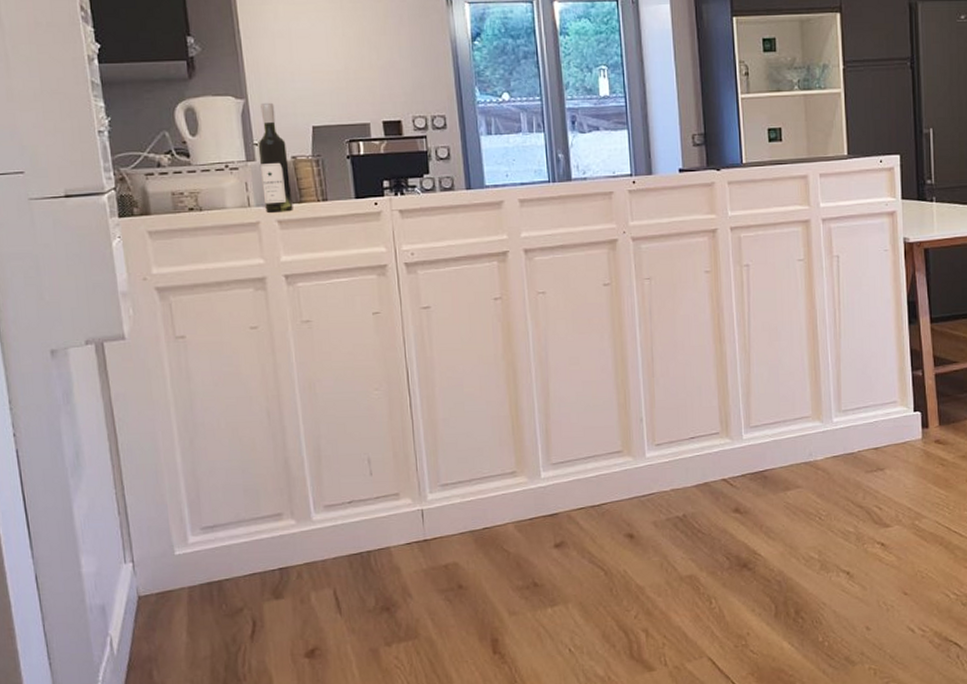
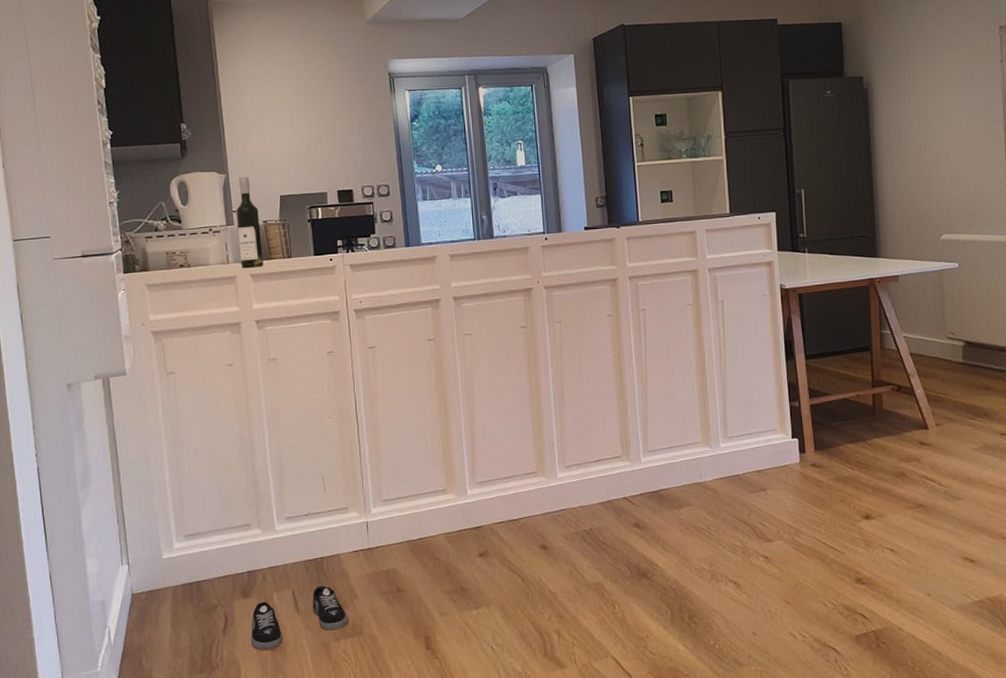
shoe: none [284,583,401,658] -> present [251,586,349,650]

